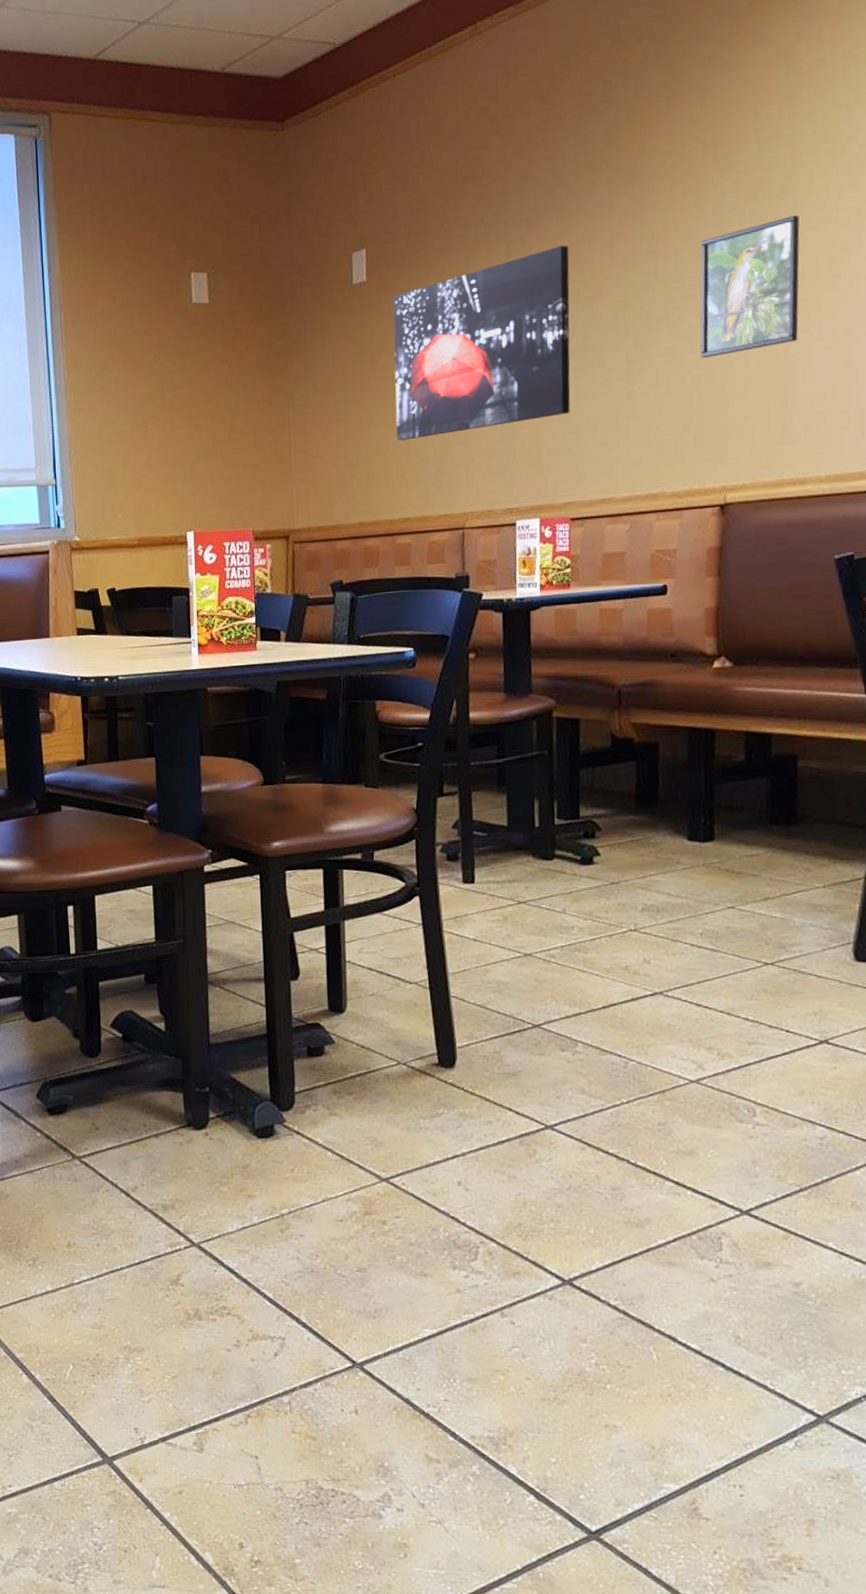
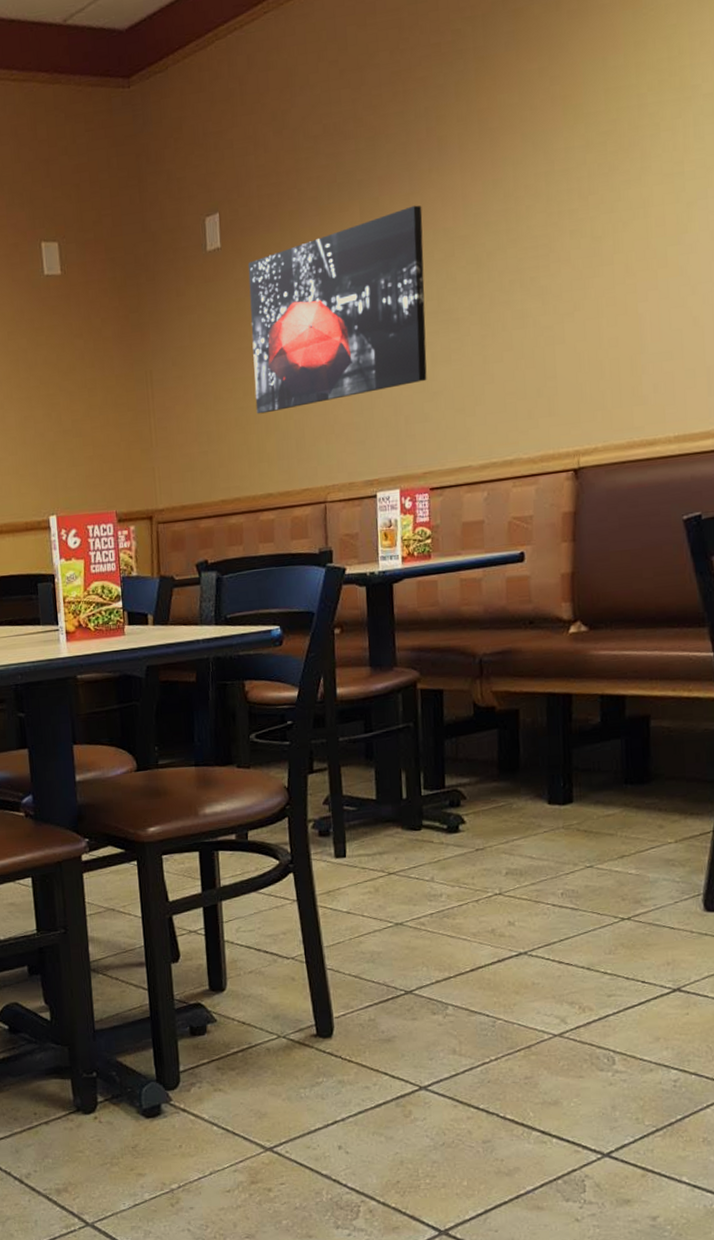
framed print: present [700,215,800,358] -> none [551,169,647,320]

